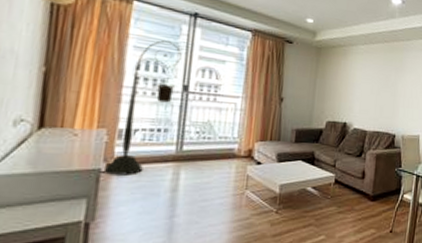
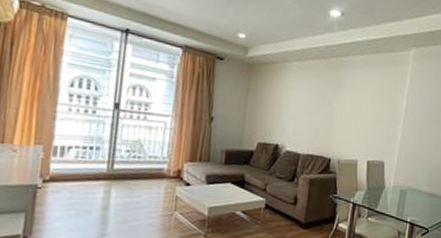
floor lamp: present [103,40,182,176] -> none [40,57,114,192]

